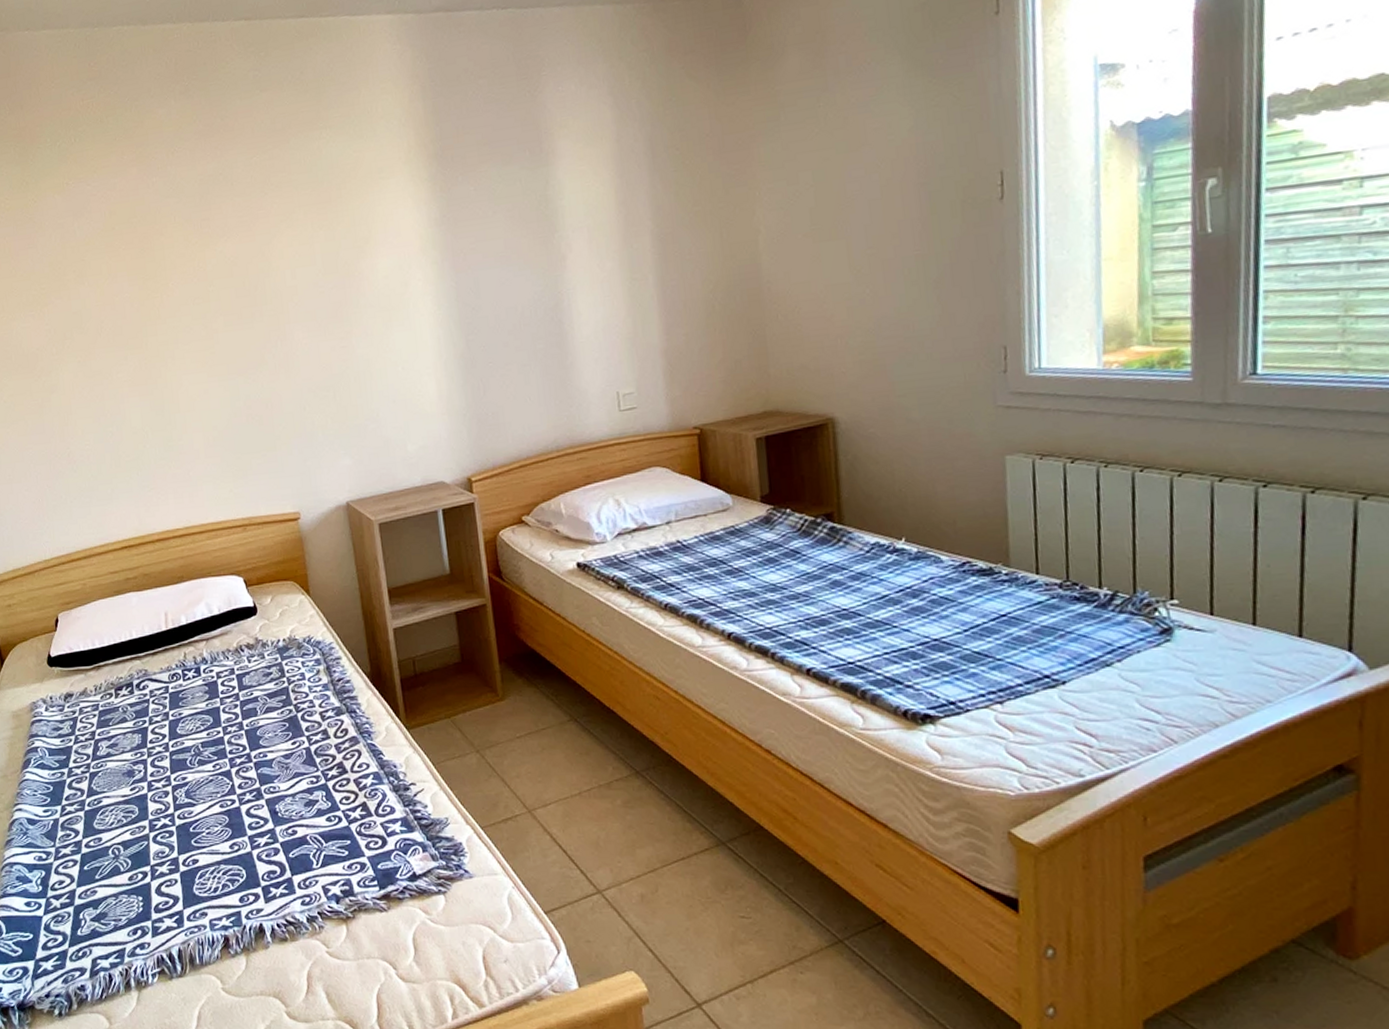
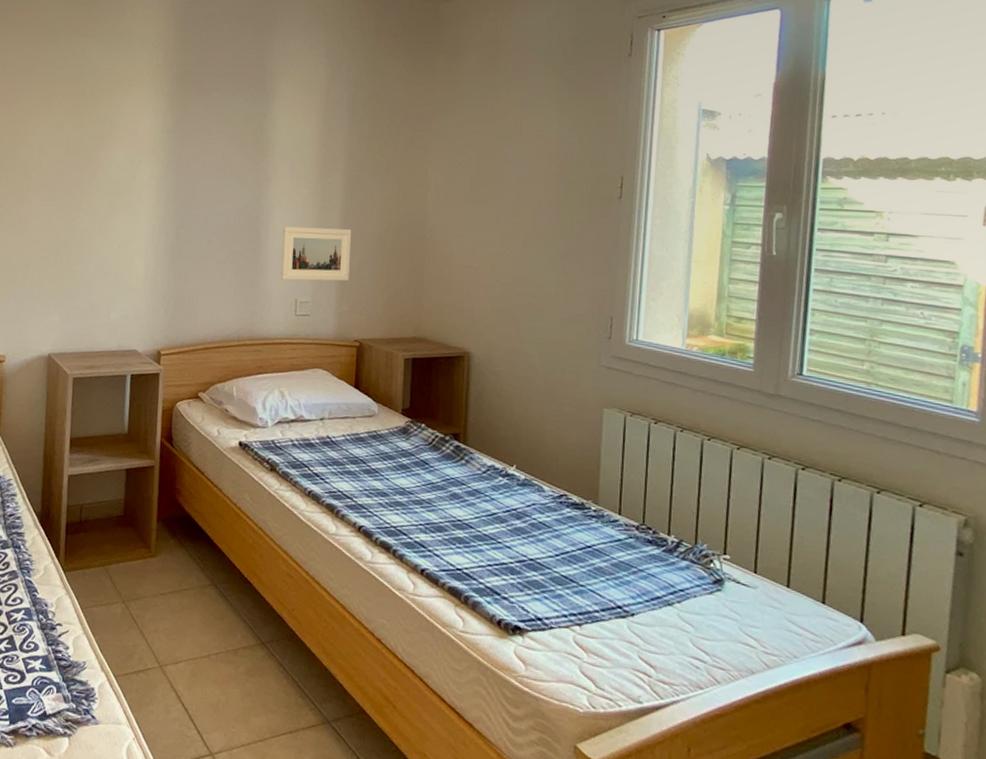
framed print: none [589,299,677,373] -> present [281,226,352,281]

